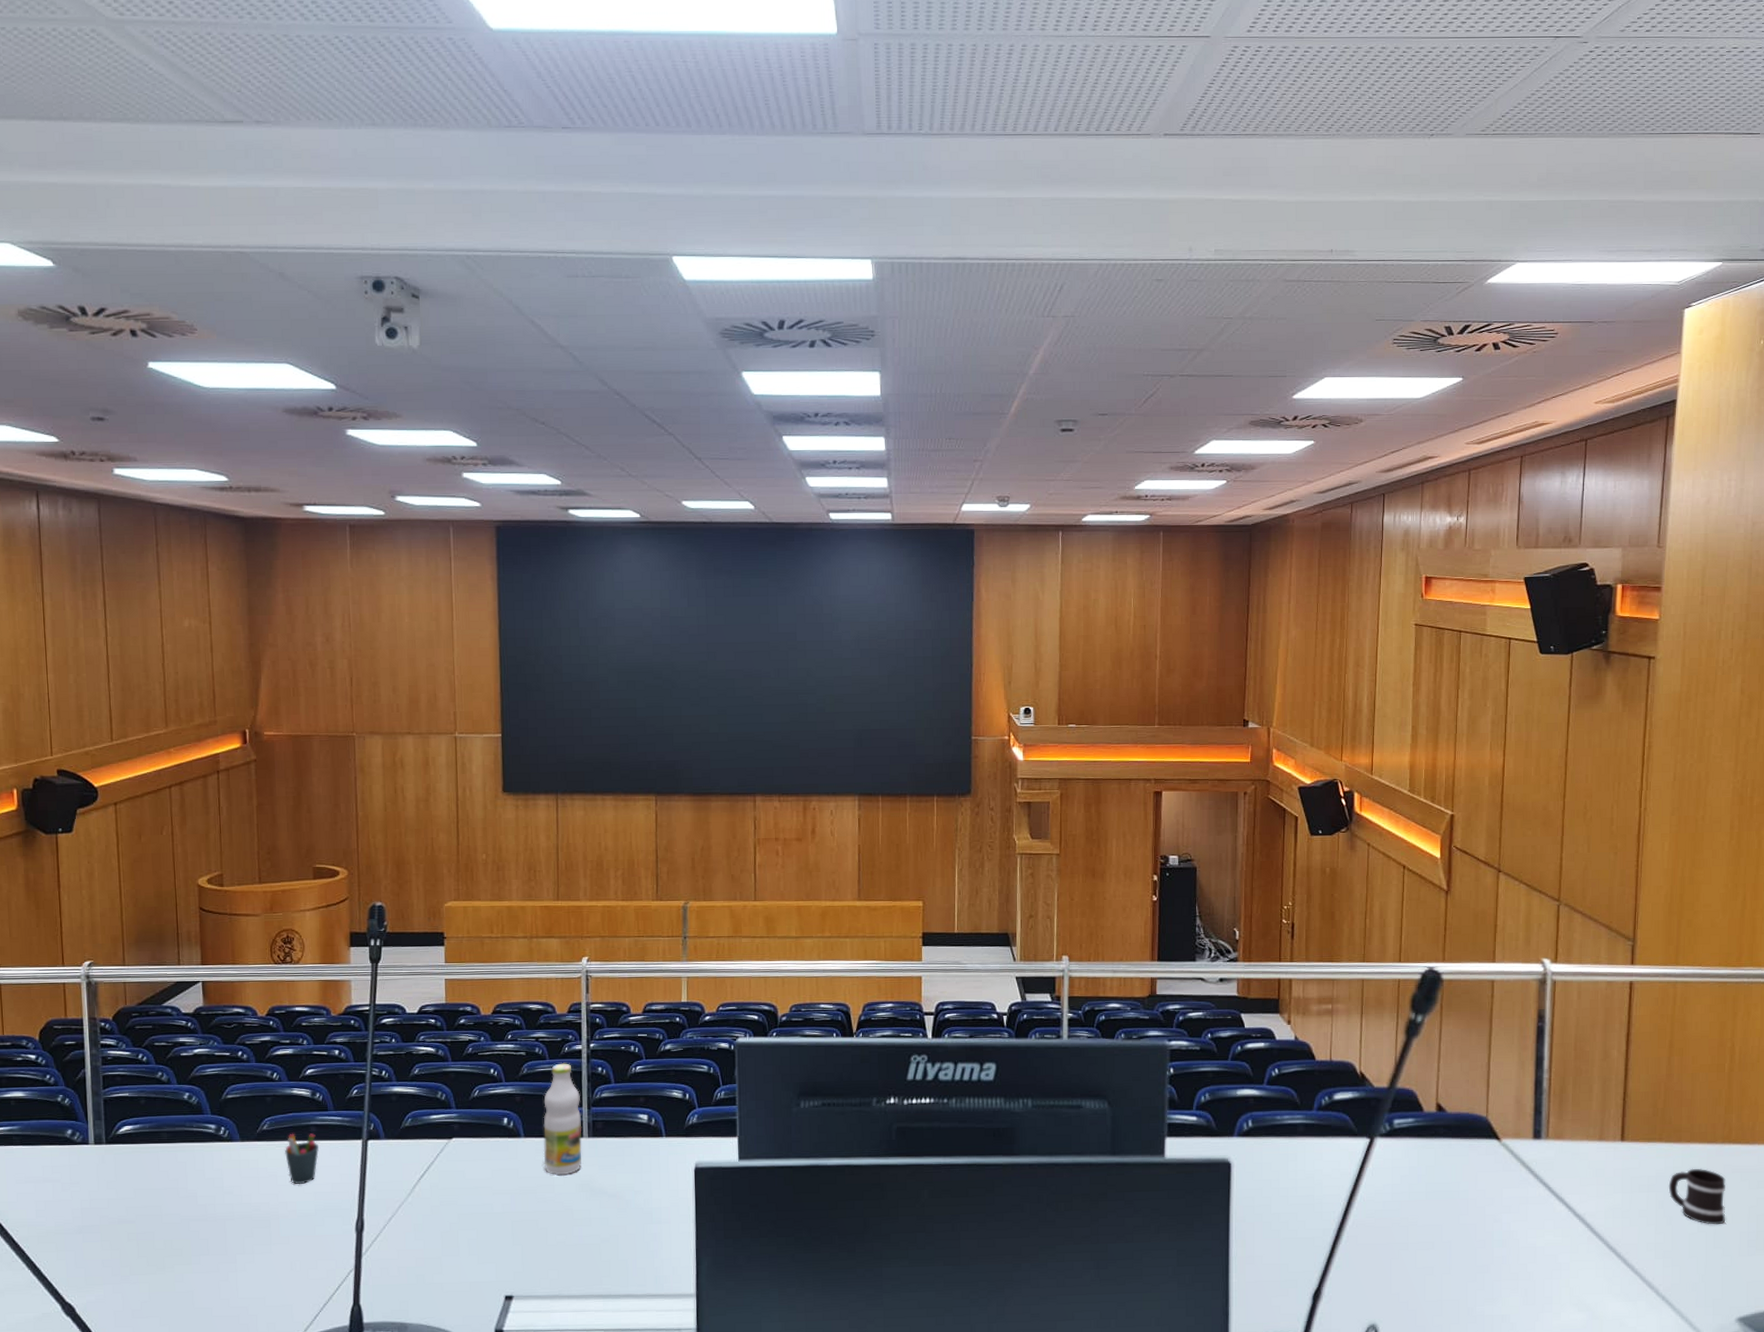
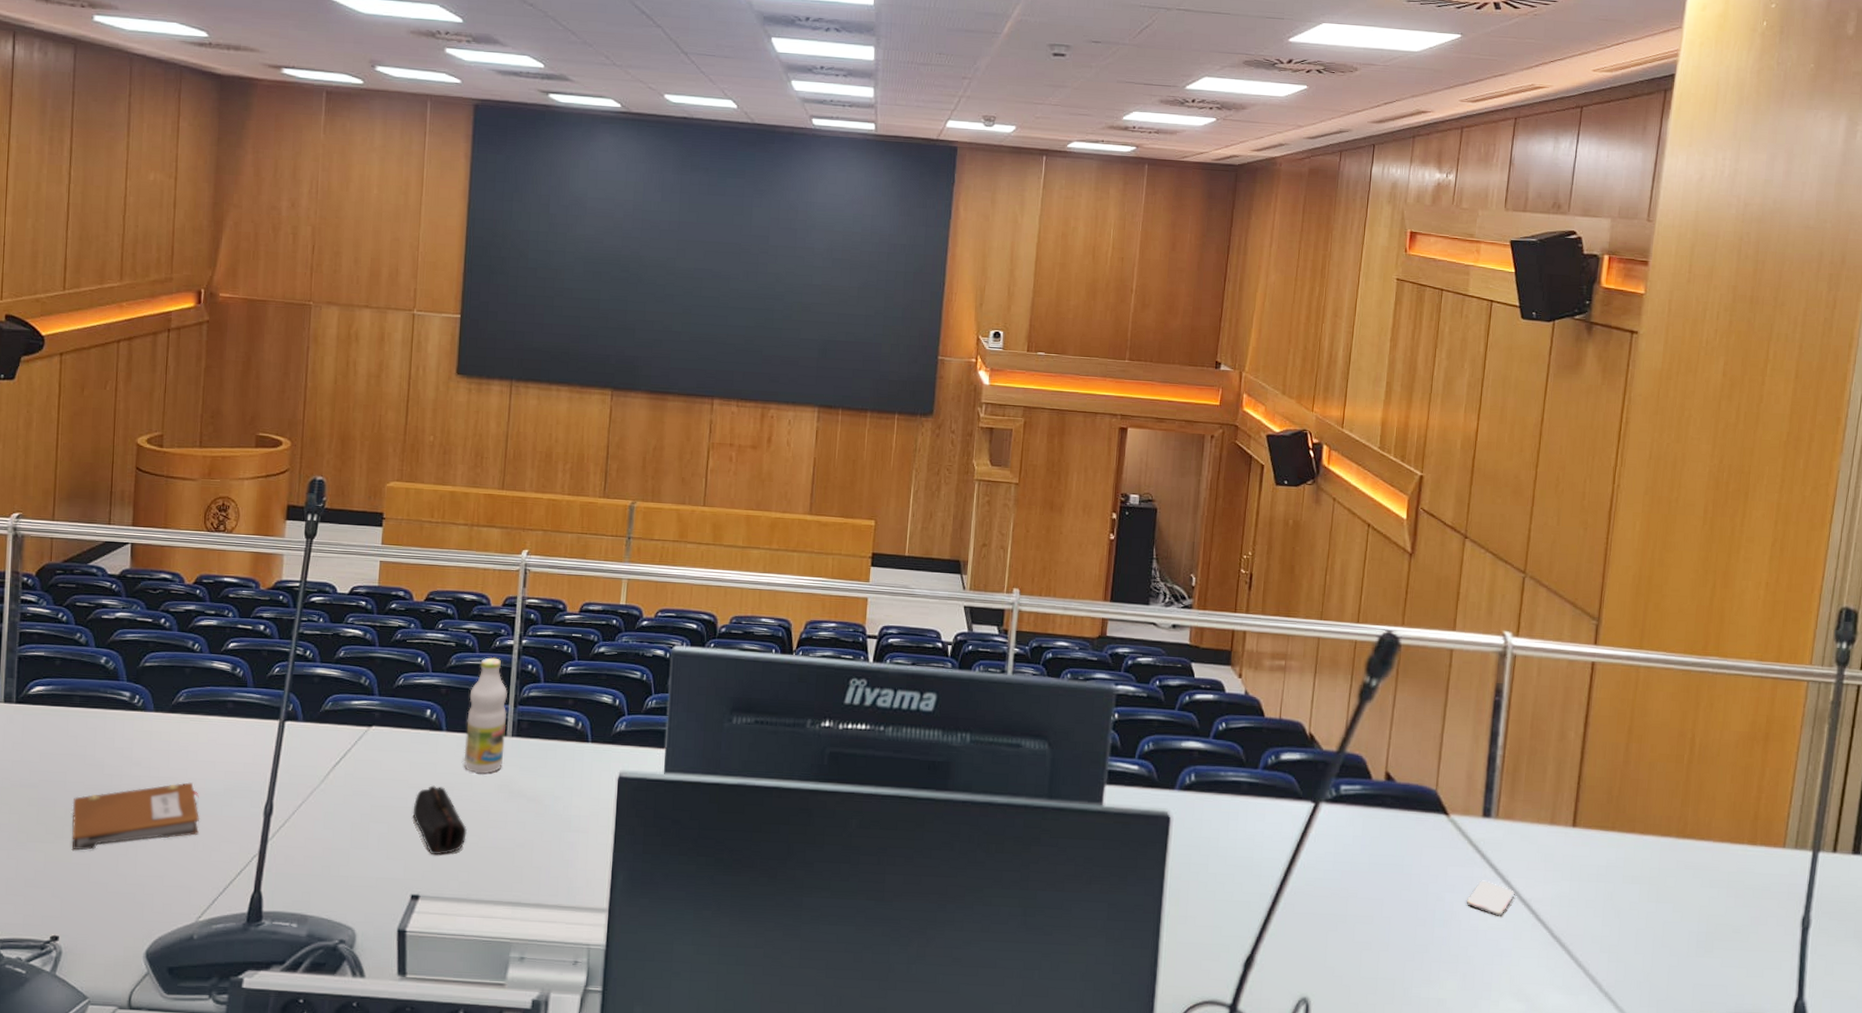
notebook: none [170,1206,295,1278] -> present [71,782,200,850]
pen holder: present [285,1133,319,1184] -> none [199,707,234,761]
pencil case: none [499,1190,553,1256] -> present [413,785,467,855]
smartphone: none [1523,1199,1569,1232] -> present [1466,880,1515,916]
mug: present [1668,1168,1726,1225] -> none [1618,861,1678,922]

